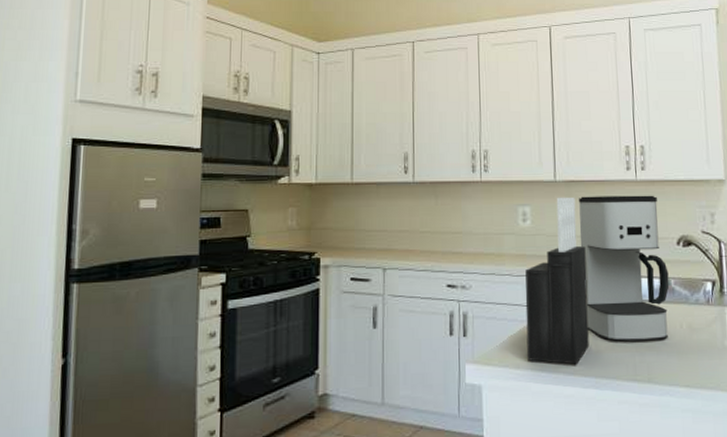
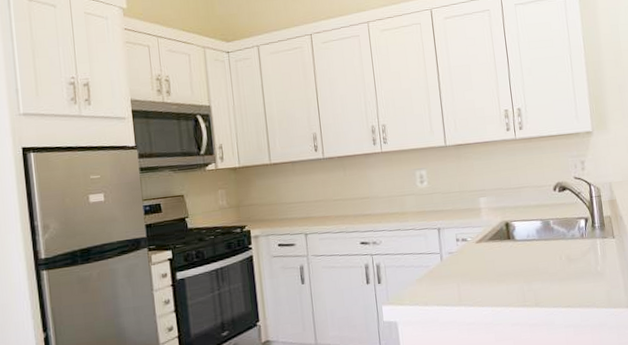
knife block: present [525,197,589,365] -> none [426,158,485,299]
coffee maker: present [579,195,670,342] -> none [467,150,550,277]

